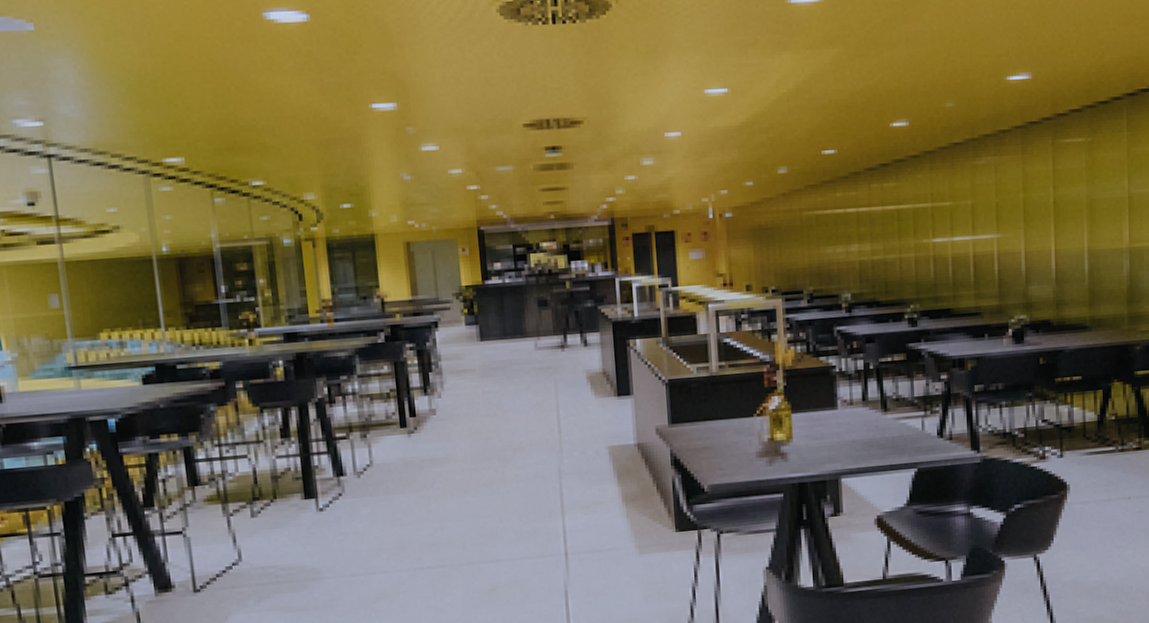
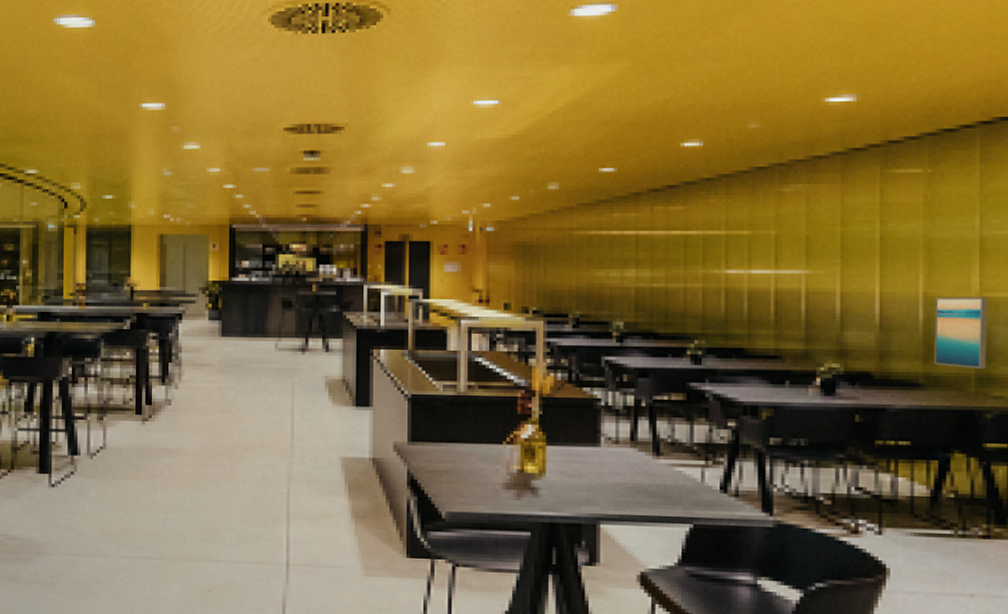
wall art: none [1096,247,1136,310] -> present [934,296,989,369]

